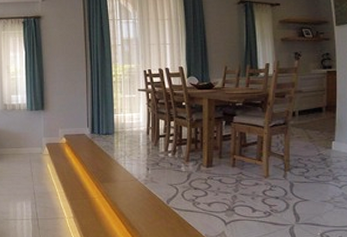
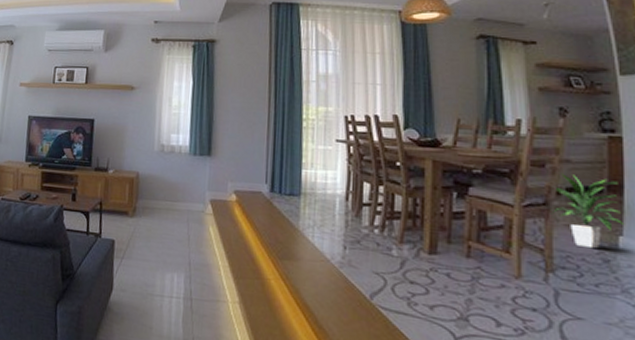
indoor plant: none [288,101,336,151] -> present [551,173,625,248]

